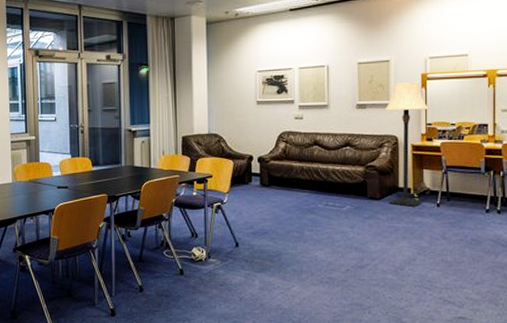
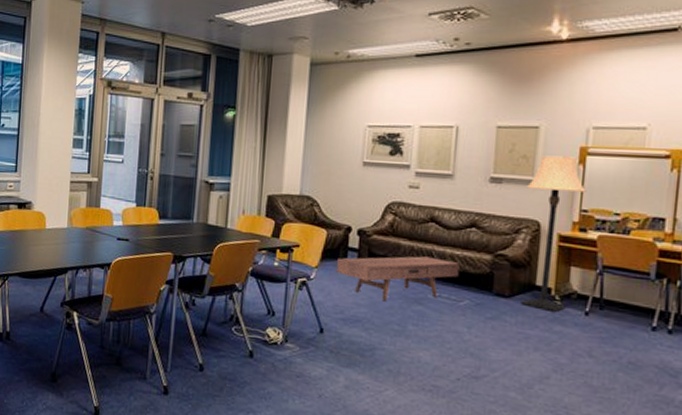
coffee table: none [243,174,340,215] -> present [335,256,460,302]

